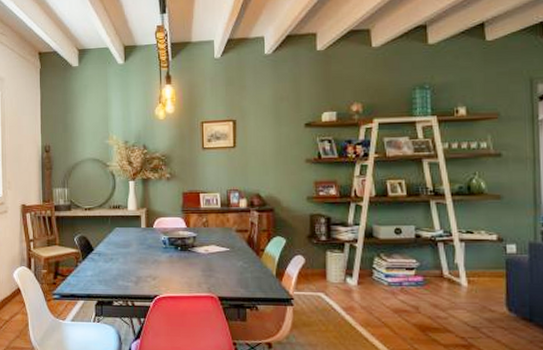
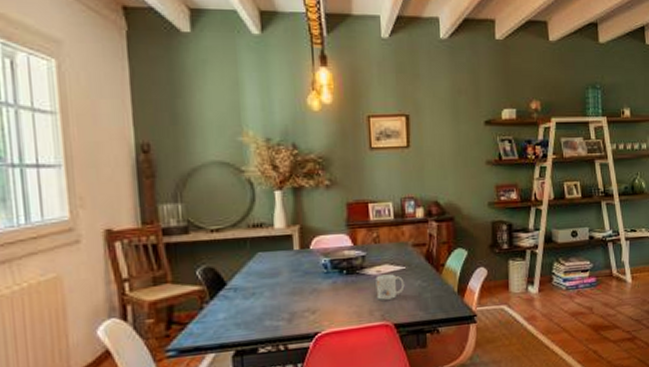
mug: none [204,254,228,275] -> present [375,274,405,300]

